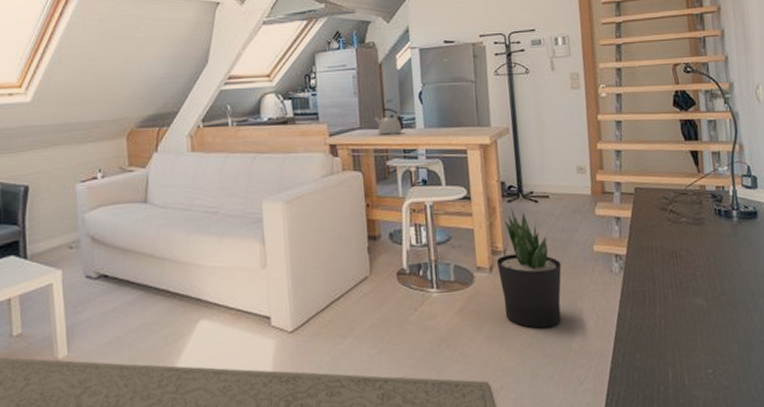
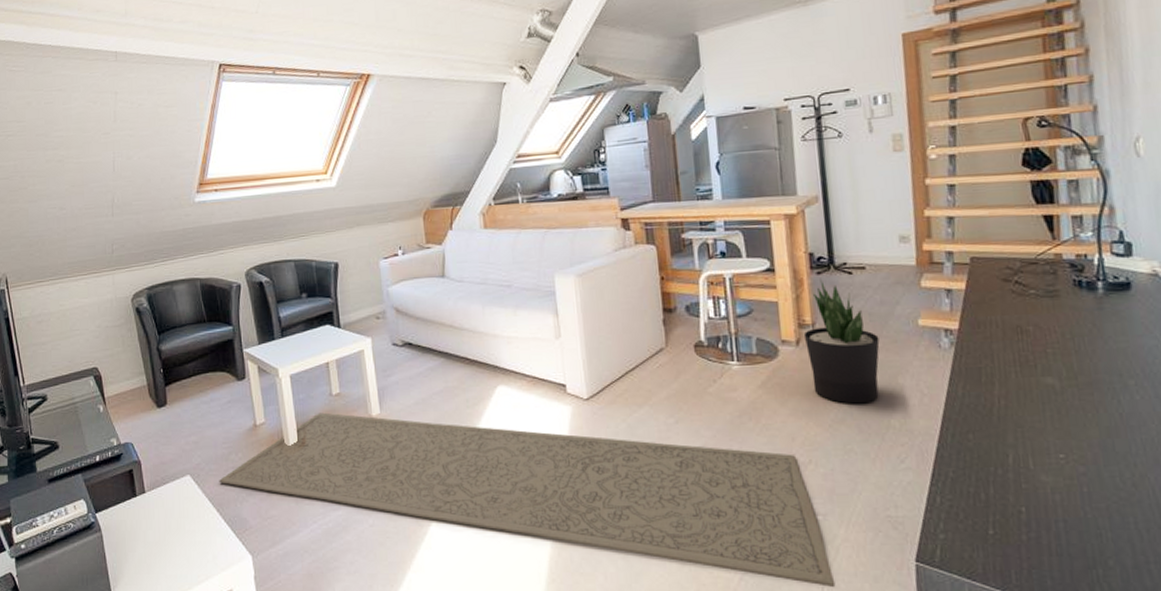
kettle: present [373,108,404,136] -> none [666,180,700,208]

